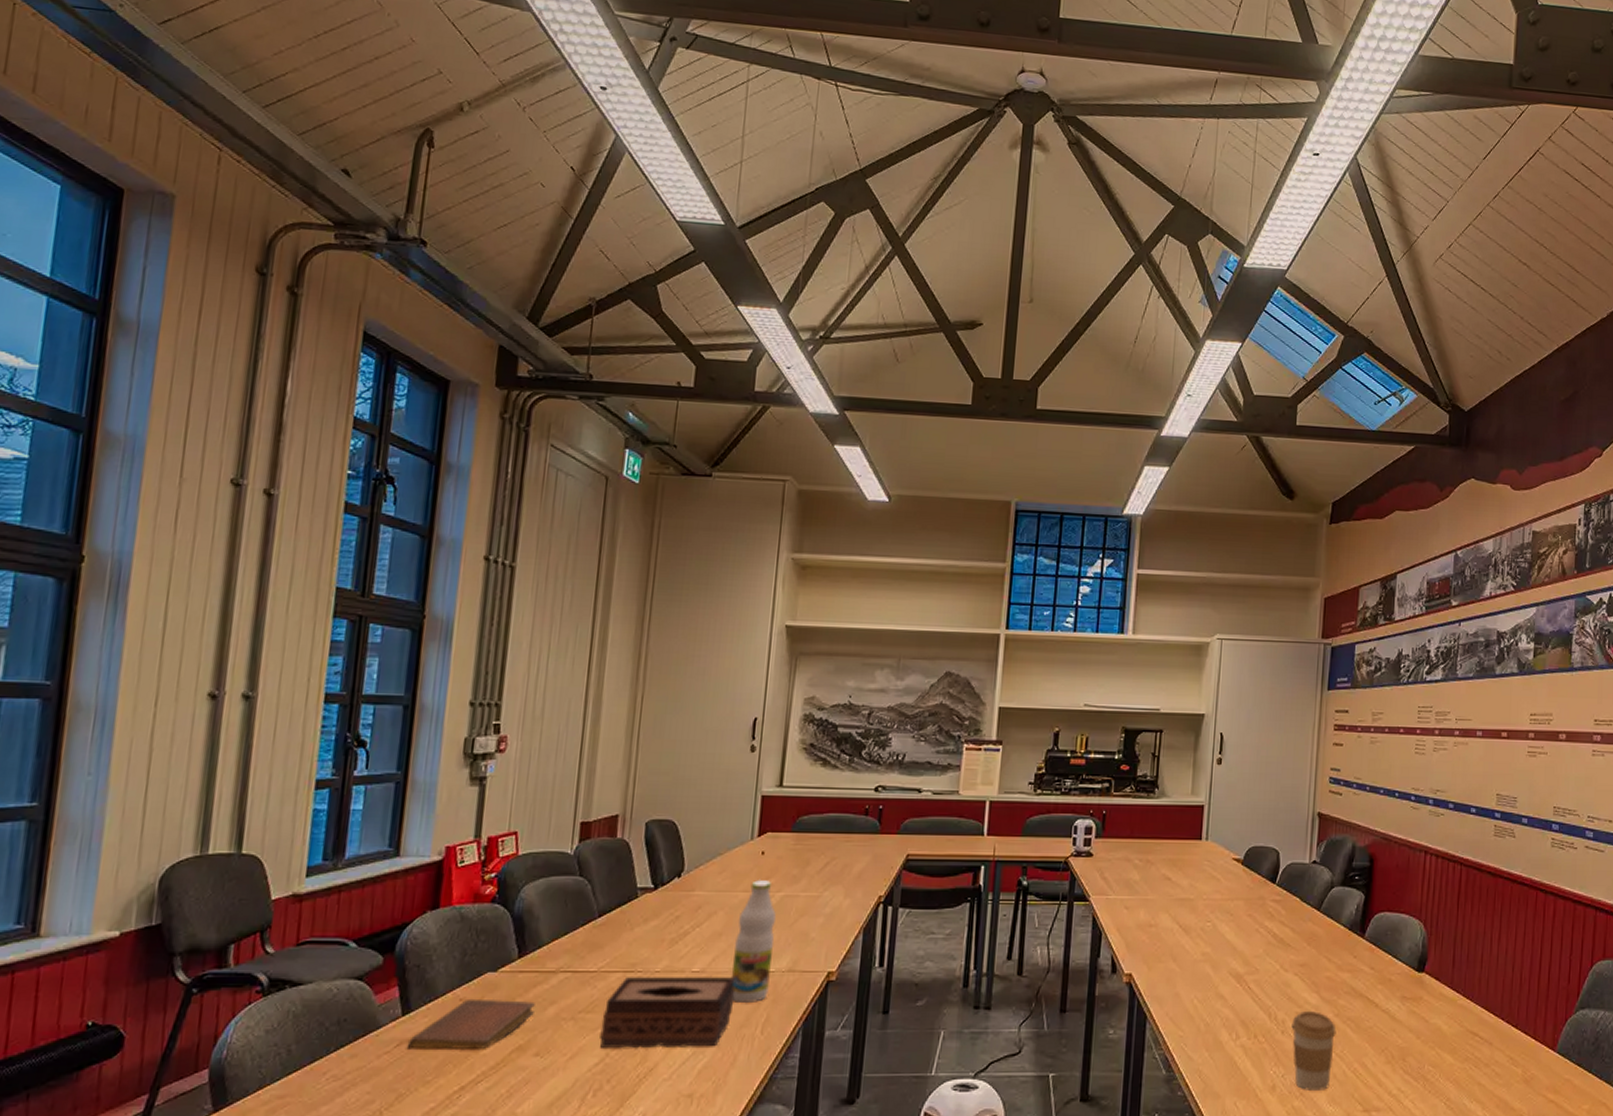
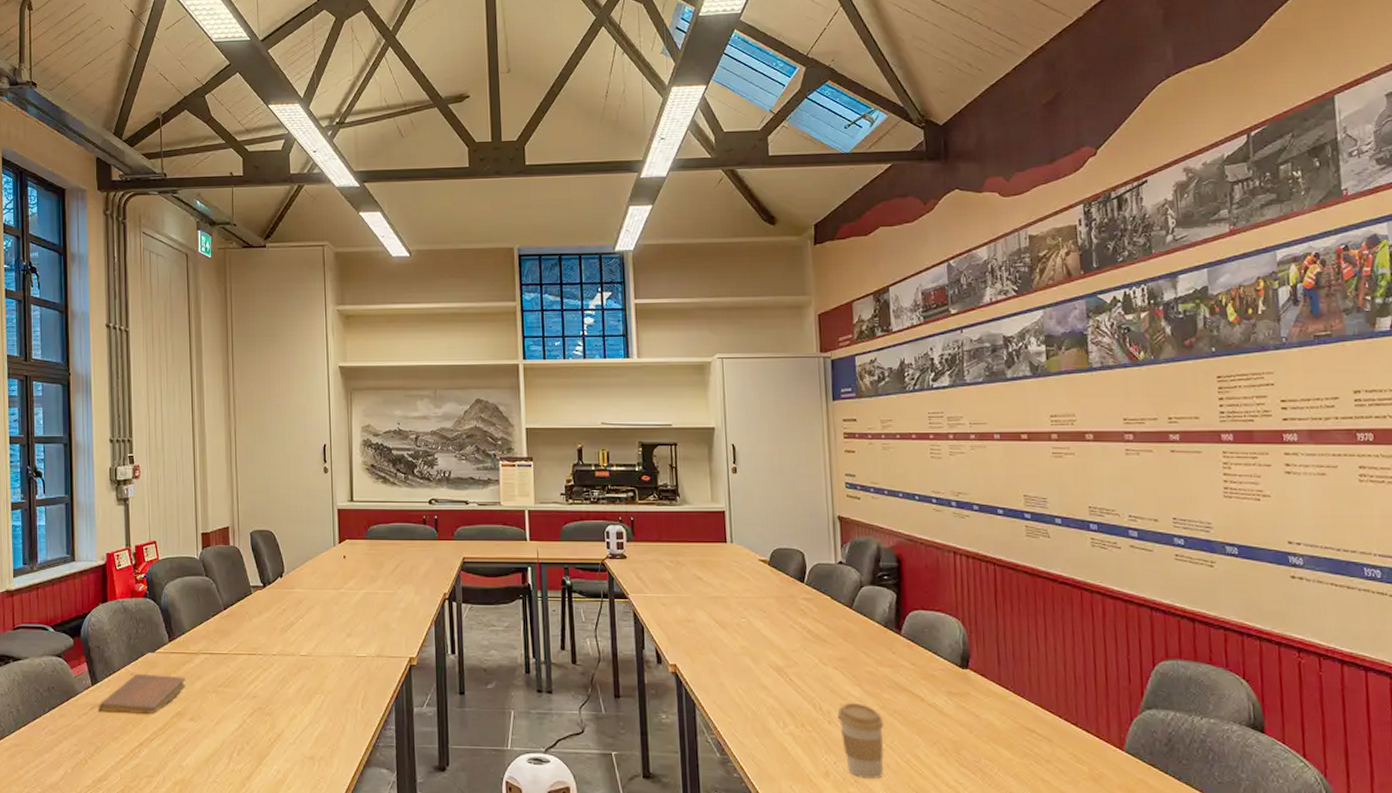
tissue box: present [600,976,735,1049] -> none [237,659,337,718]
bottle: present [731,880,776,1004] -> none [331,580,364,683]

